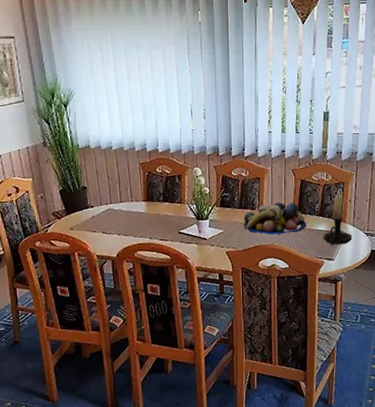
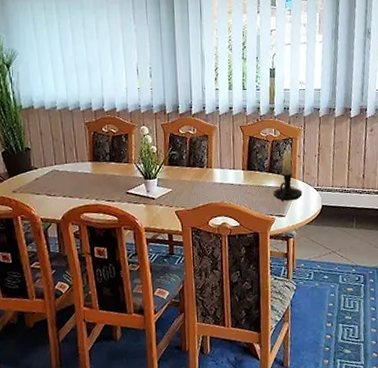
fruit bowl: present [243,202,307,235] -> none [192,159,257,193]

